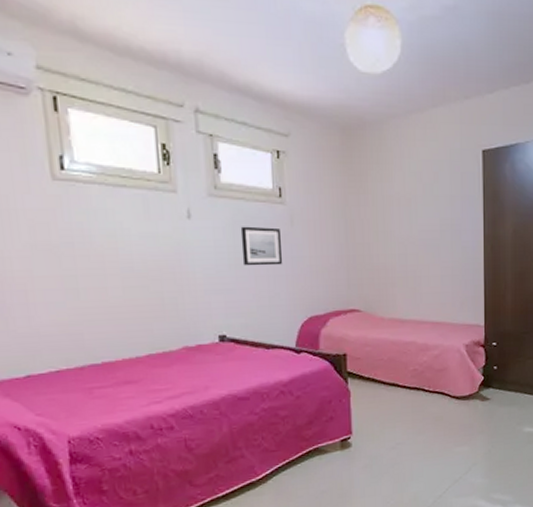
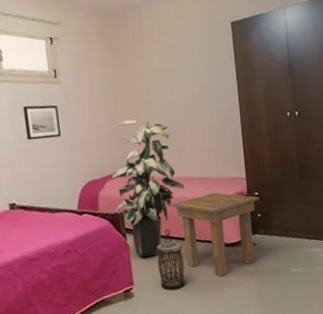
indoor plant: none [335,251,416,405] -> present [111,119,185,257]
lantern: none [380,376,410,443] -> present [156,229,186,291]
side table: none [400,339,497,432] -> present [172,192,259,277]

